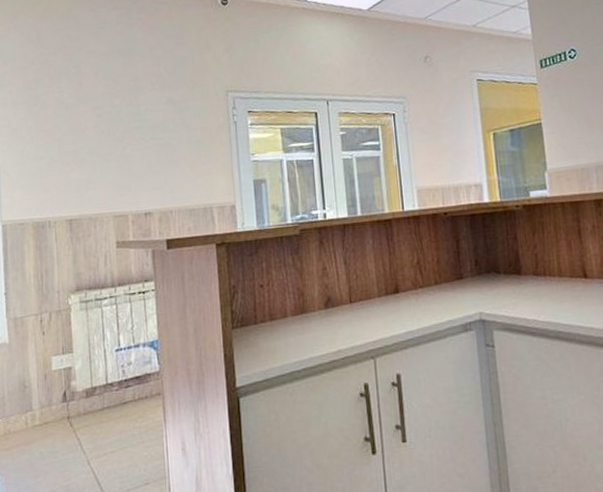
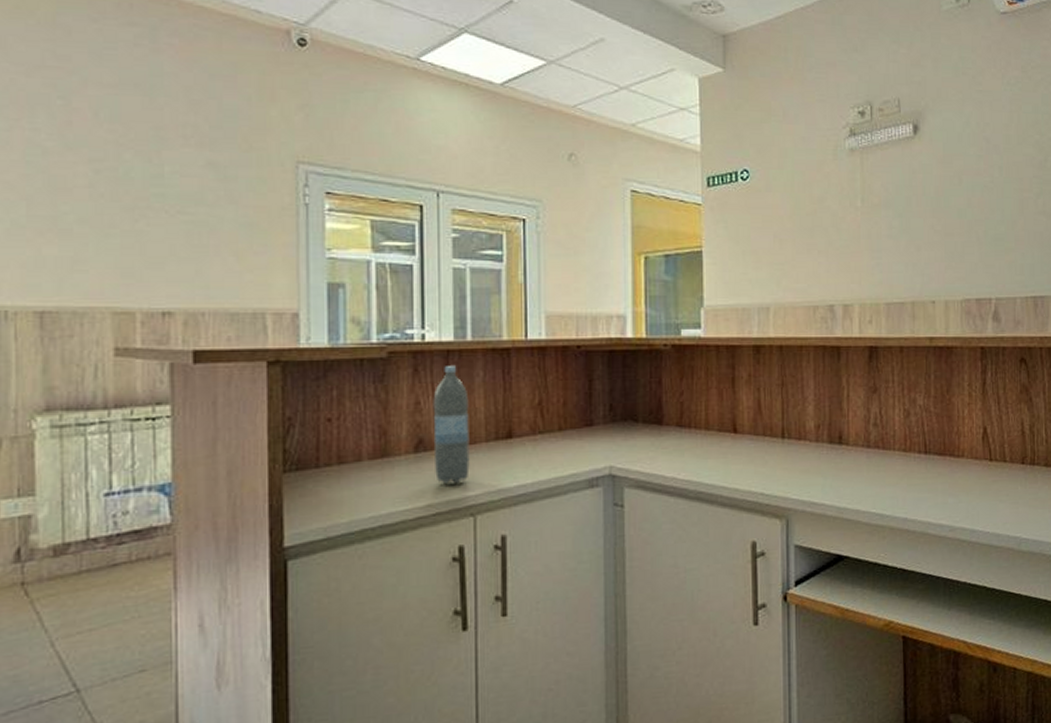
water bottle: none [335,237,368,333] -> present [433,366,470,483]

